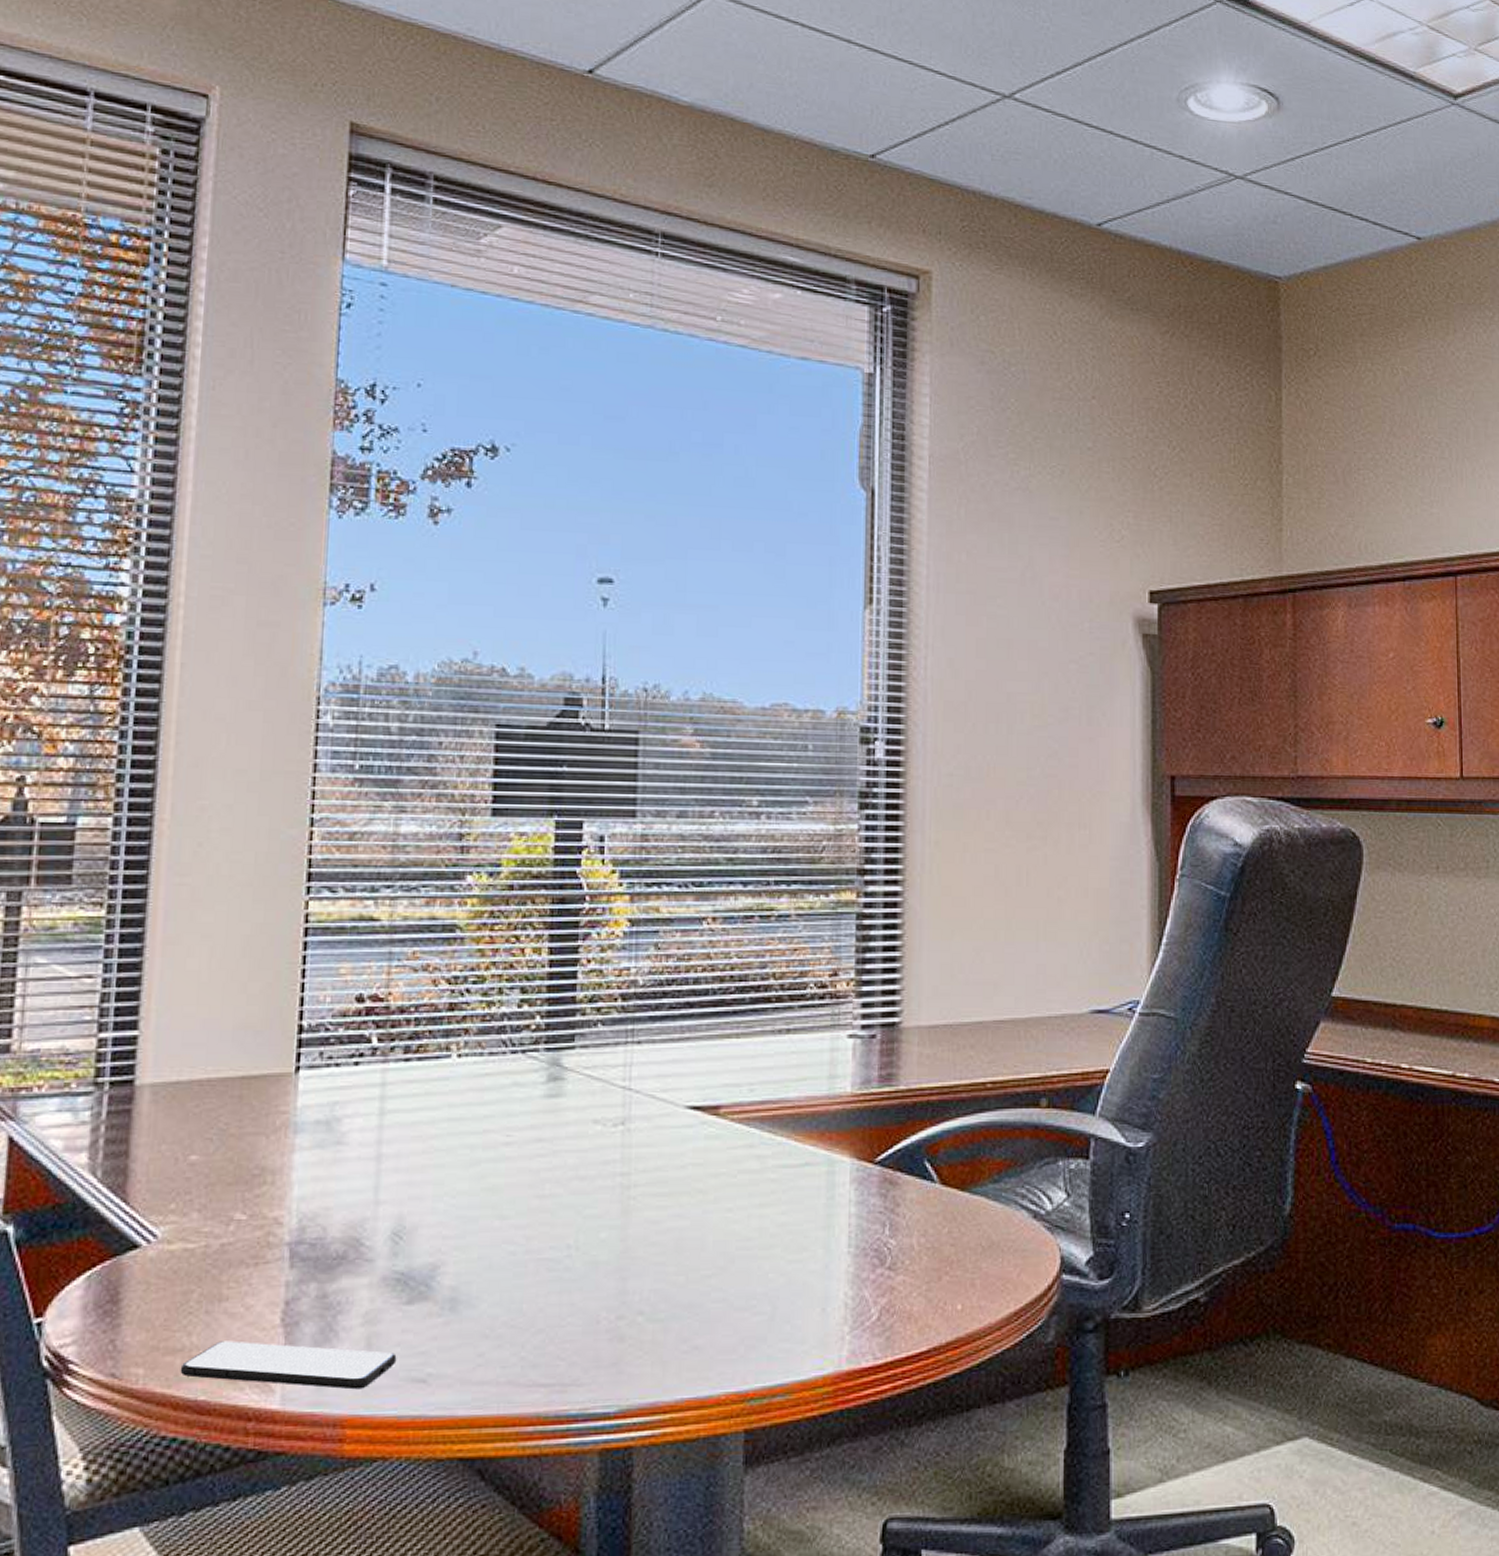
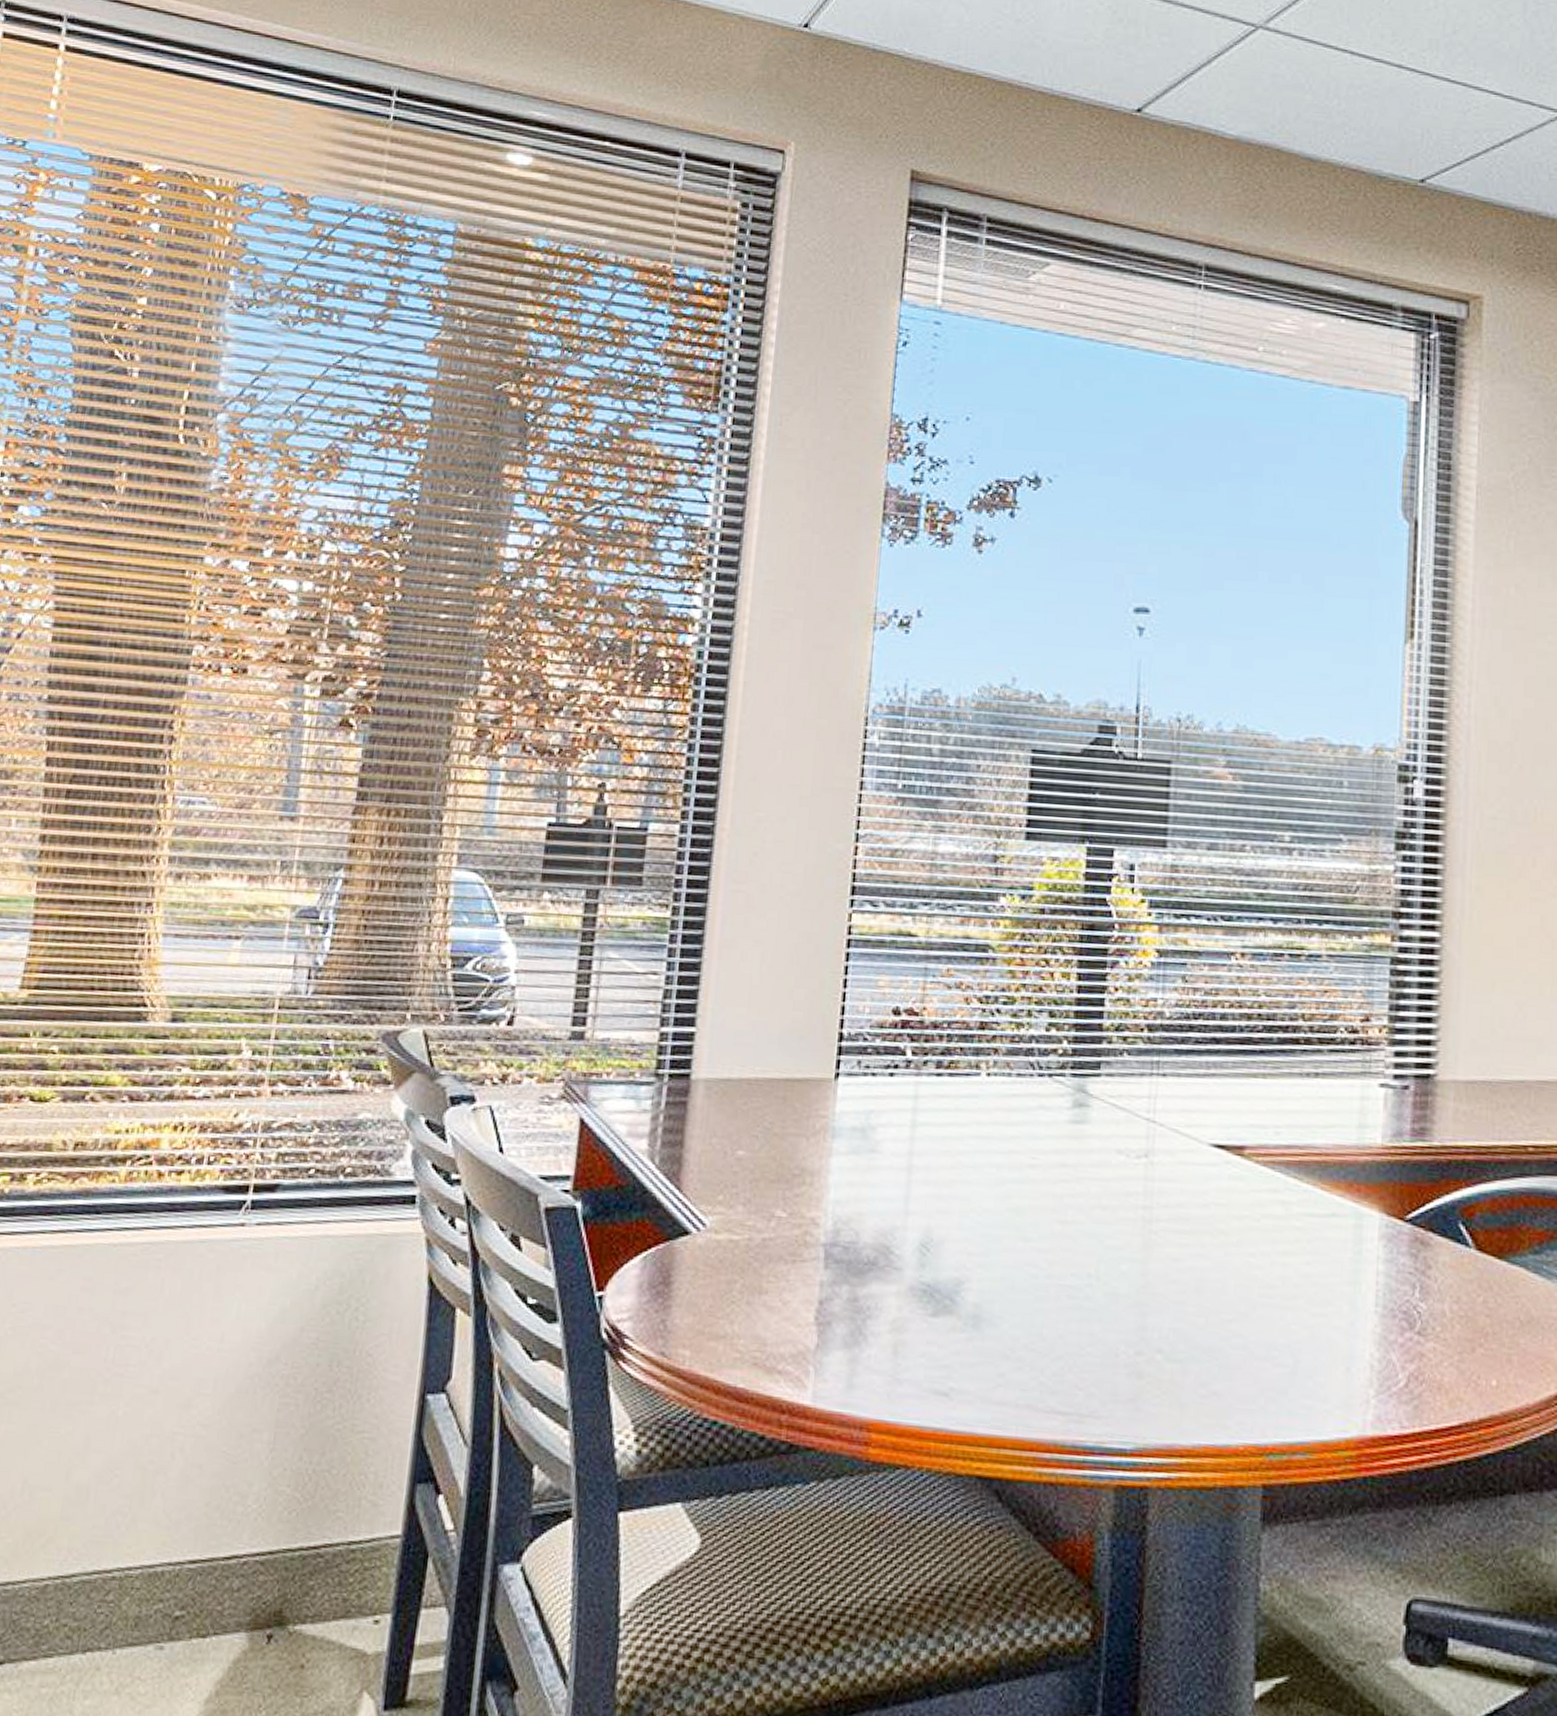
smartphone: present [180,1341,397,1390] -> none [722,1332,921,1396]

